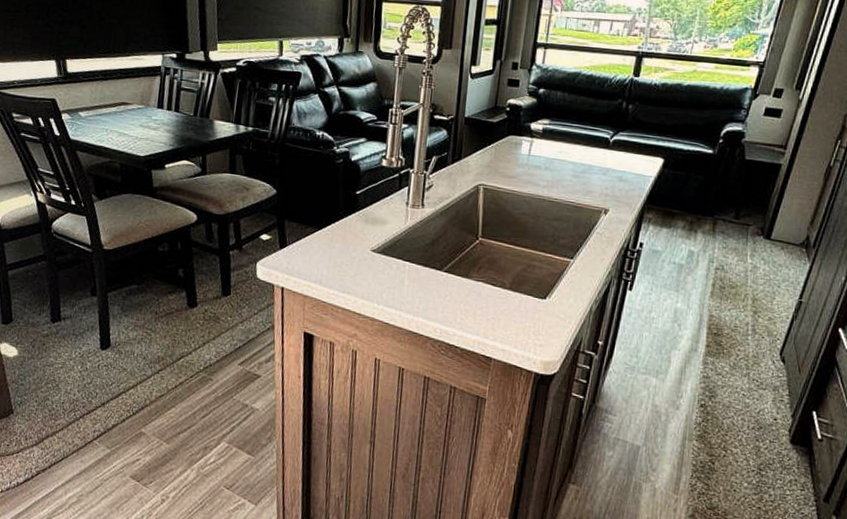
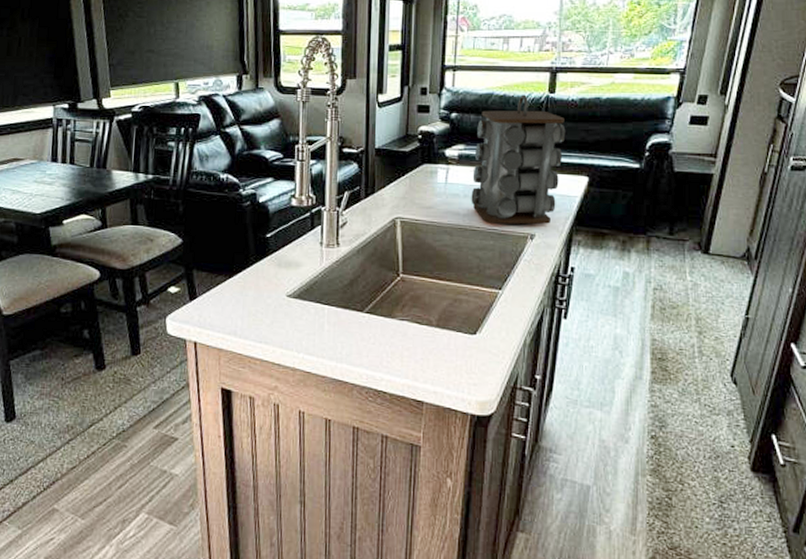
spice rack: none [551,76,646,201] -> present [471,94,566,226]

